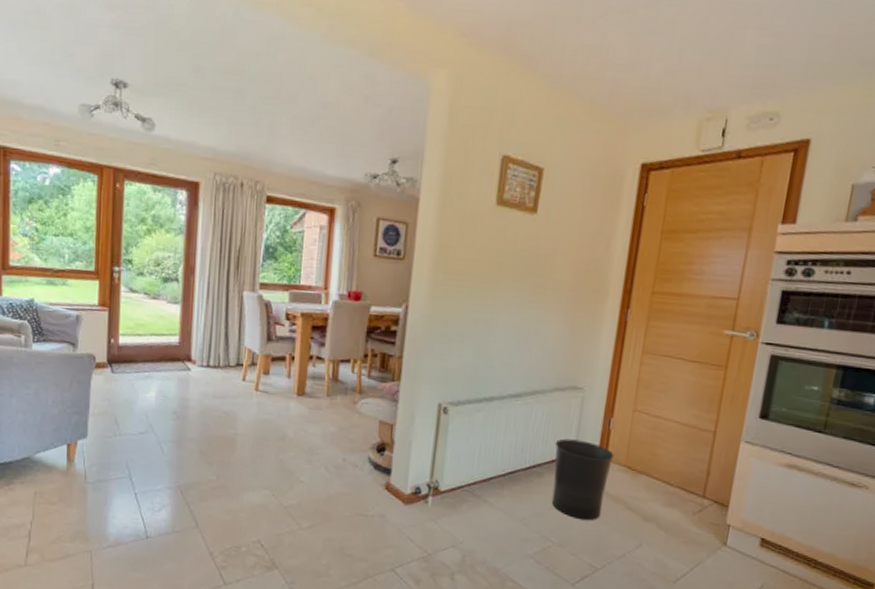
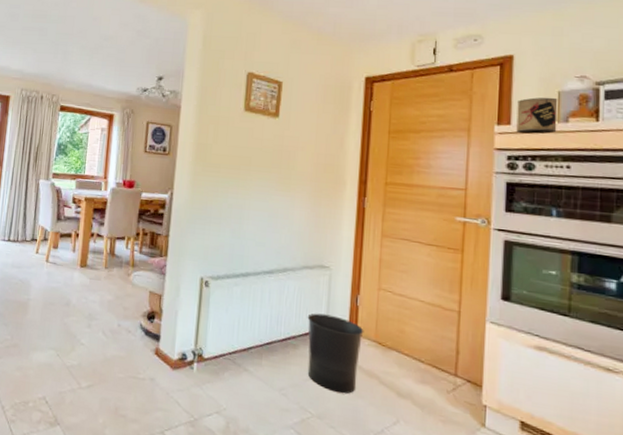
tin can: none [800,191,851,235] -> present [516,97,558,134]

